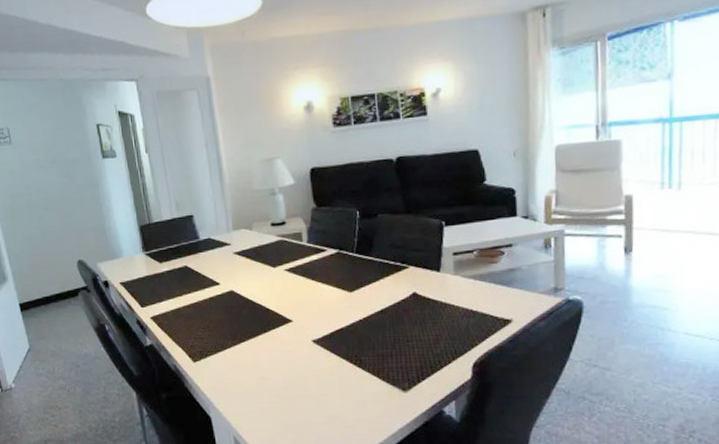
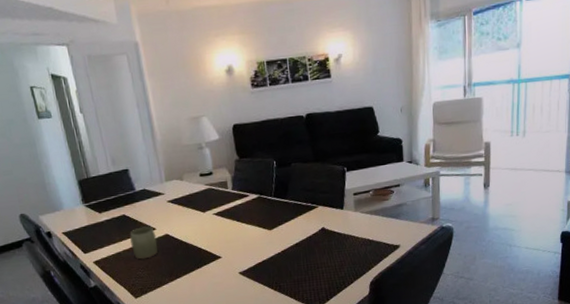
mug: none [191,280,222,318] -> present [129,226,158,260]

